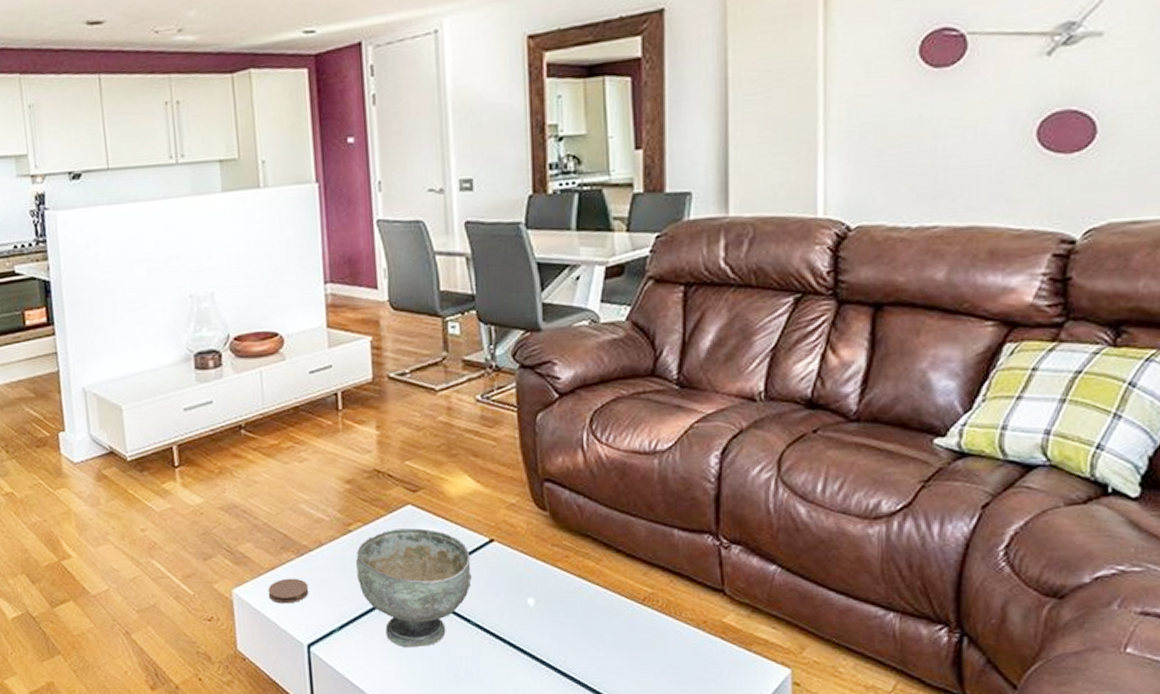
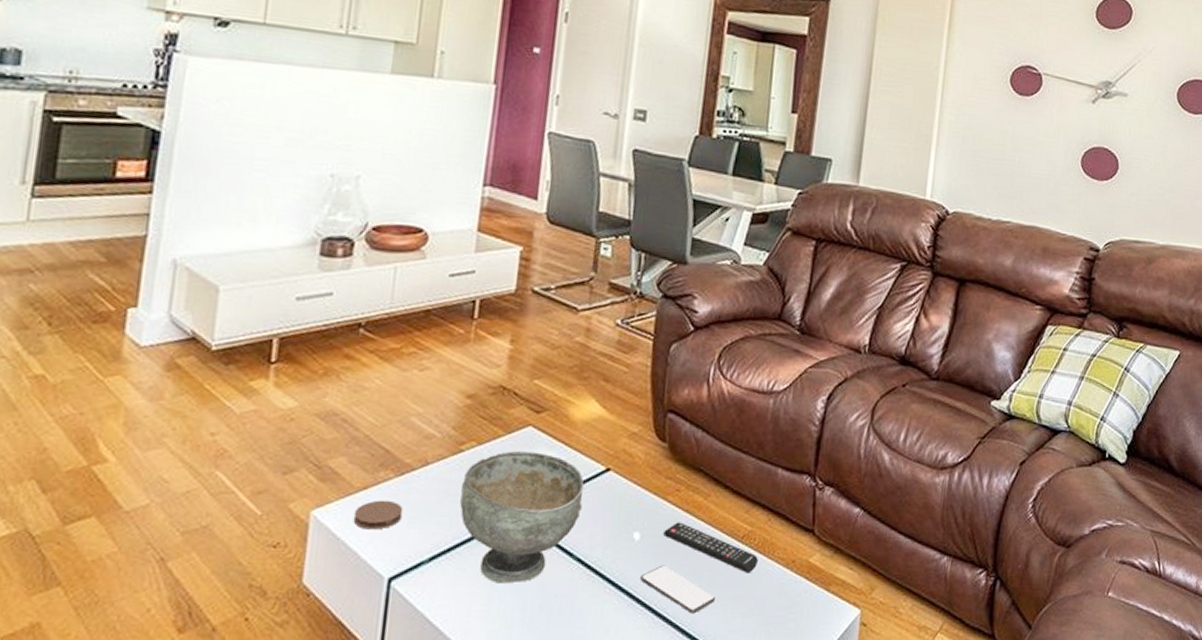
smartphone: none [541,628,624,674] -> present [640,565,716,614]
remote control: none [558,587,664,635] -> present [663,522,758,574]

